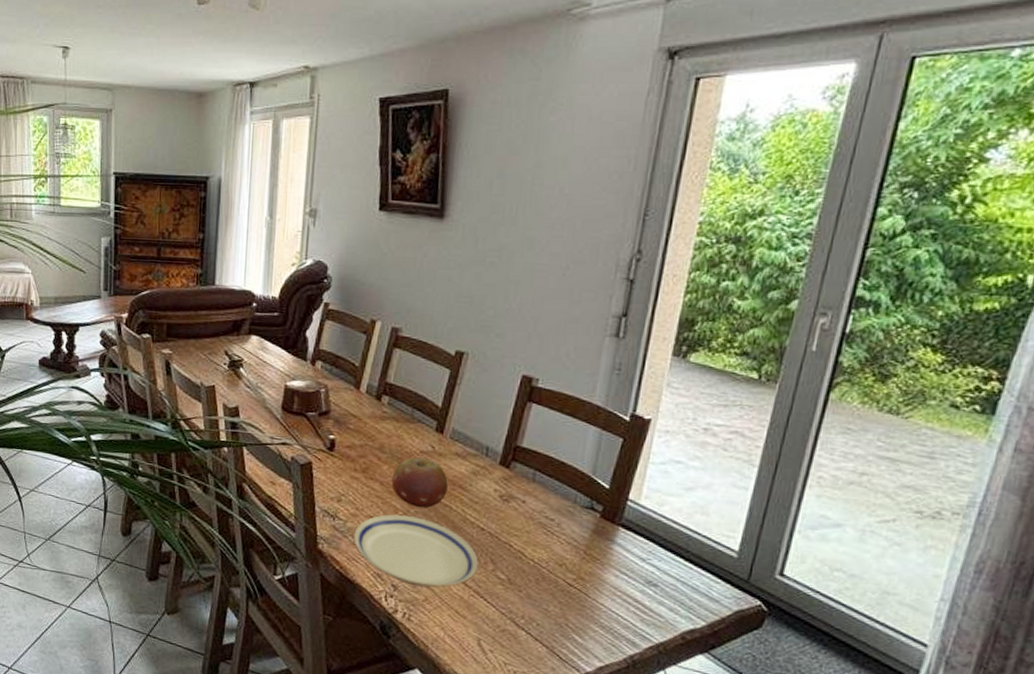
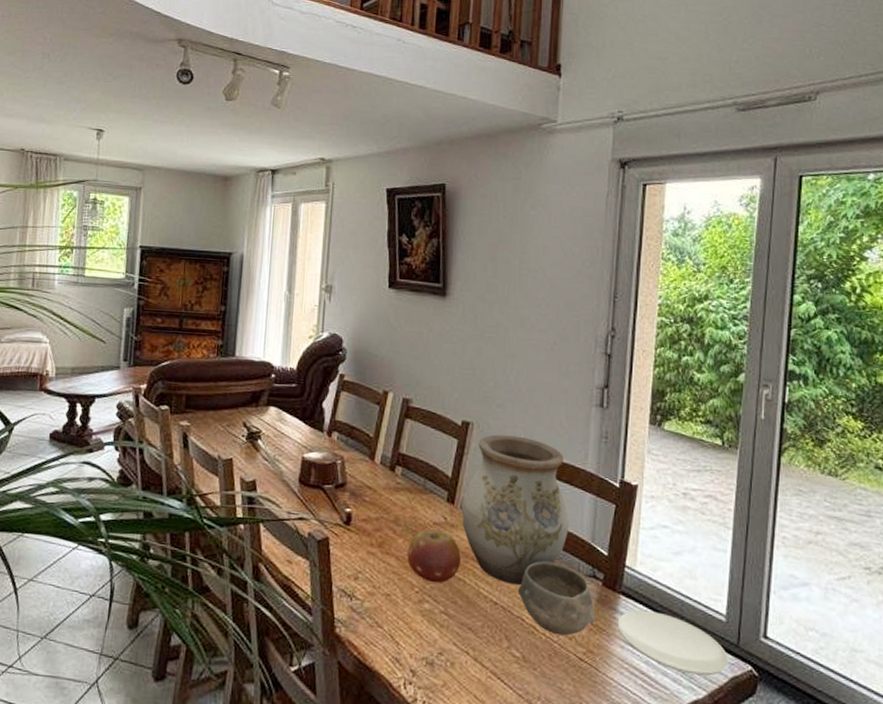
plate: present [354,514,478,588] -> none [371,591,493,671]
vase: none [450,365,569,513] -> present [461,434,569,585]
bowl: none [506,491,590,563] -> present [517,561,596,636]
plate: none [614,542,736,608] -> present [618,610,729,676]

